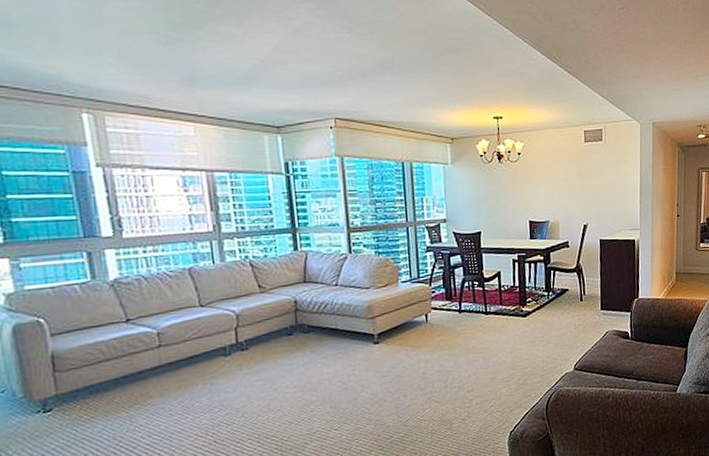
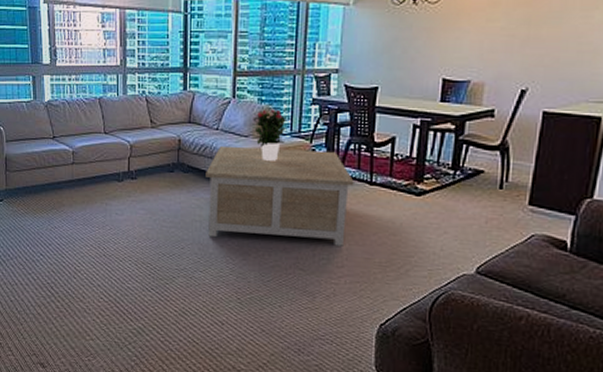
coffee table: none [329,290,473,393] -> present [205,145,354,246]
potted flower: none [372,259,407,308] -> present [253,109,288,161]

